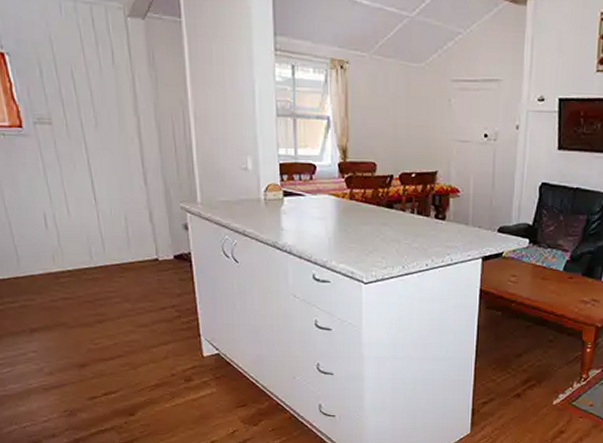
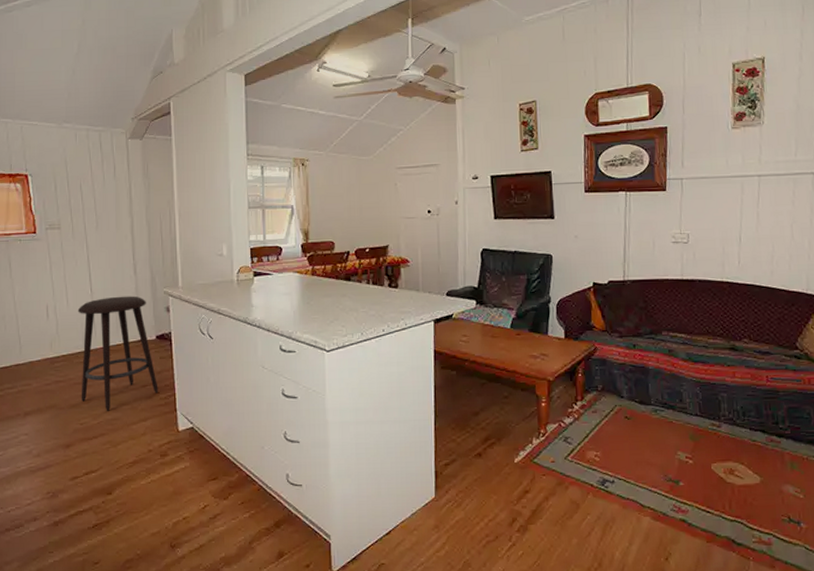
stool: none [81,208,179,332] -> present [77,296,158,411]

